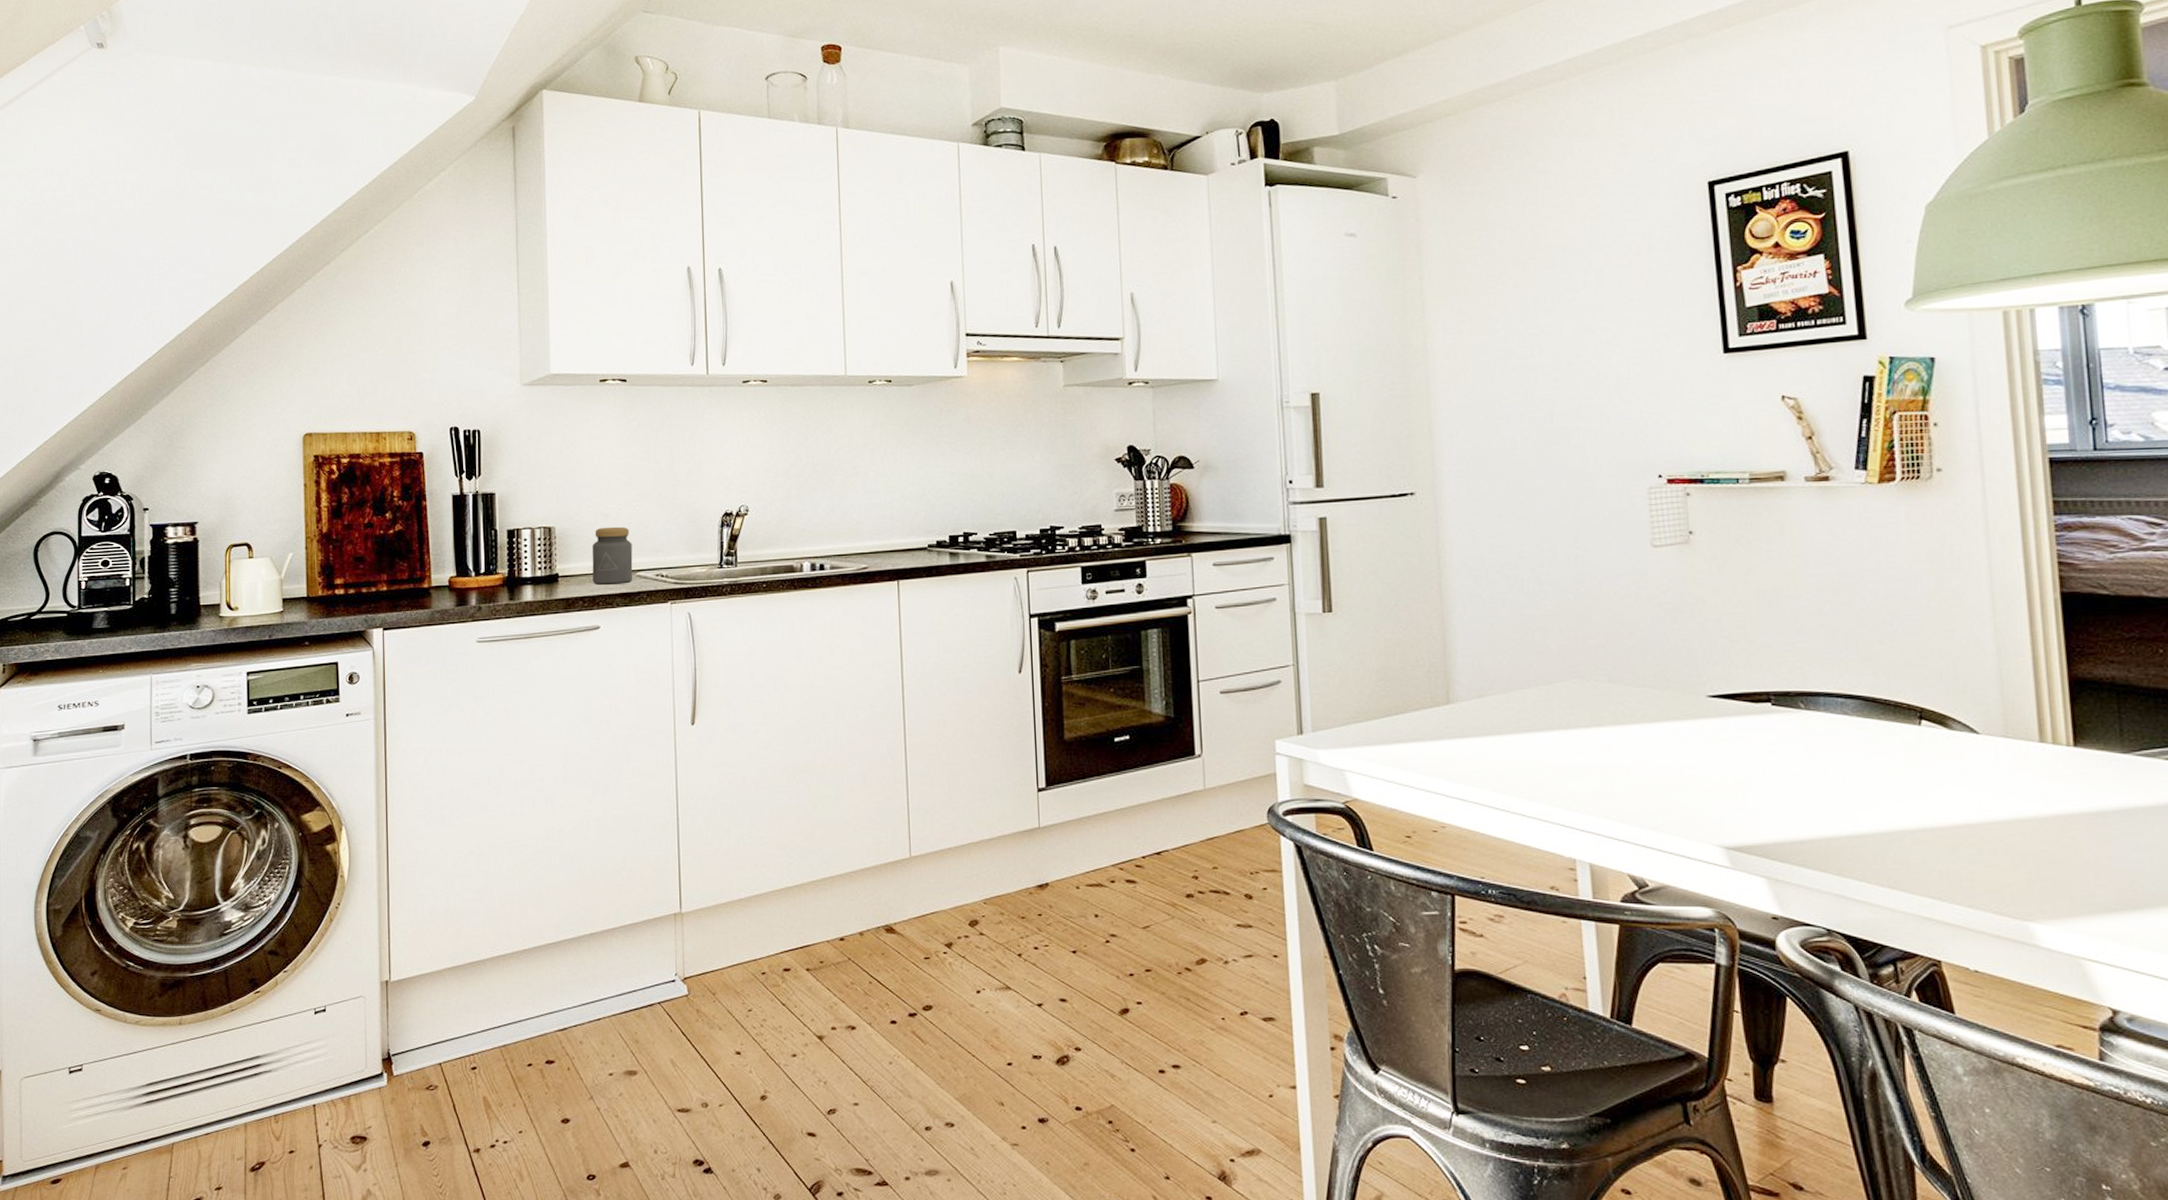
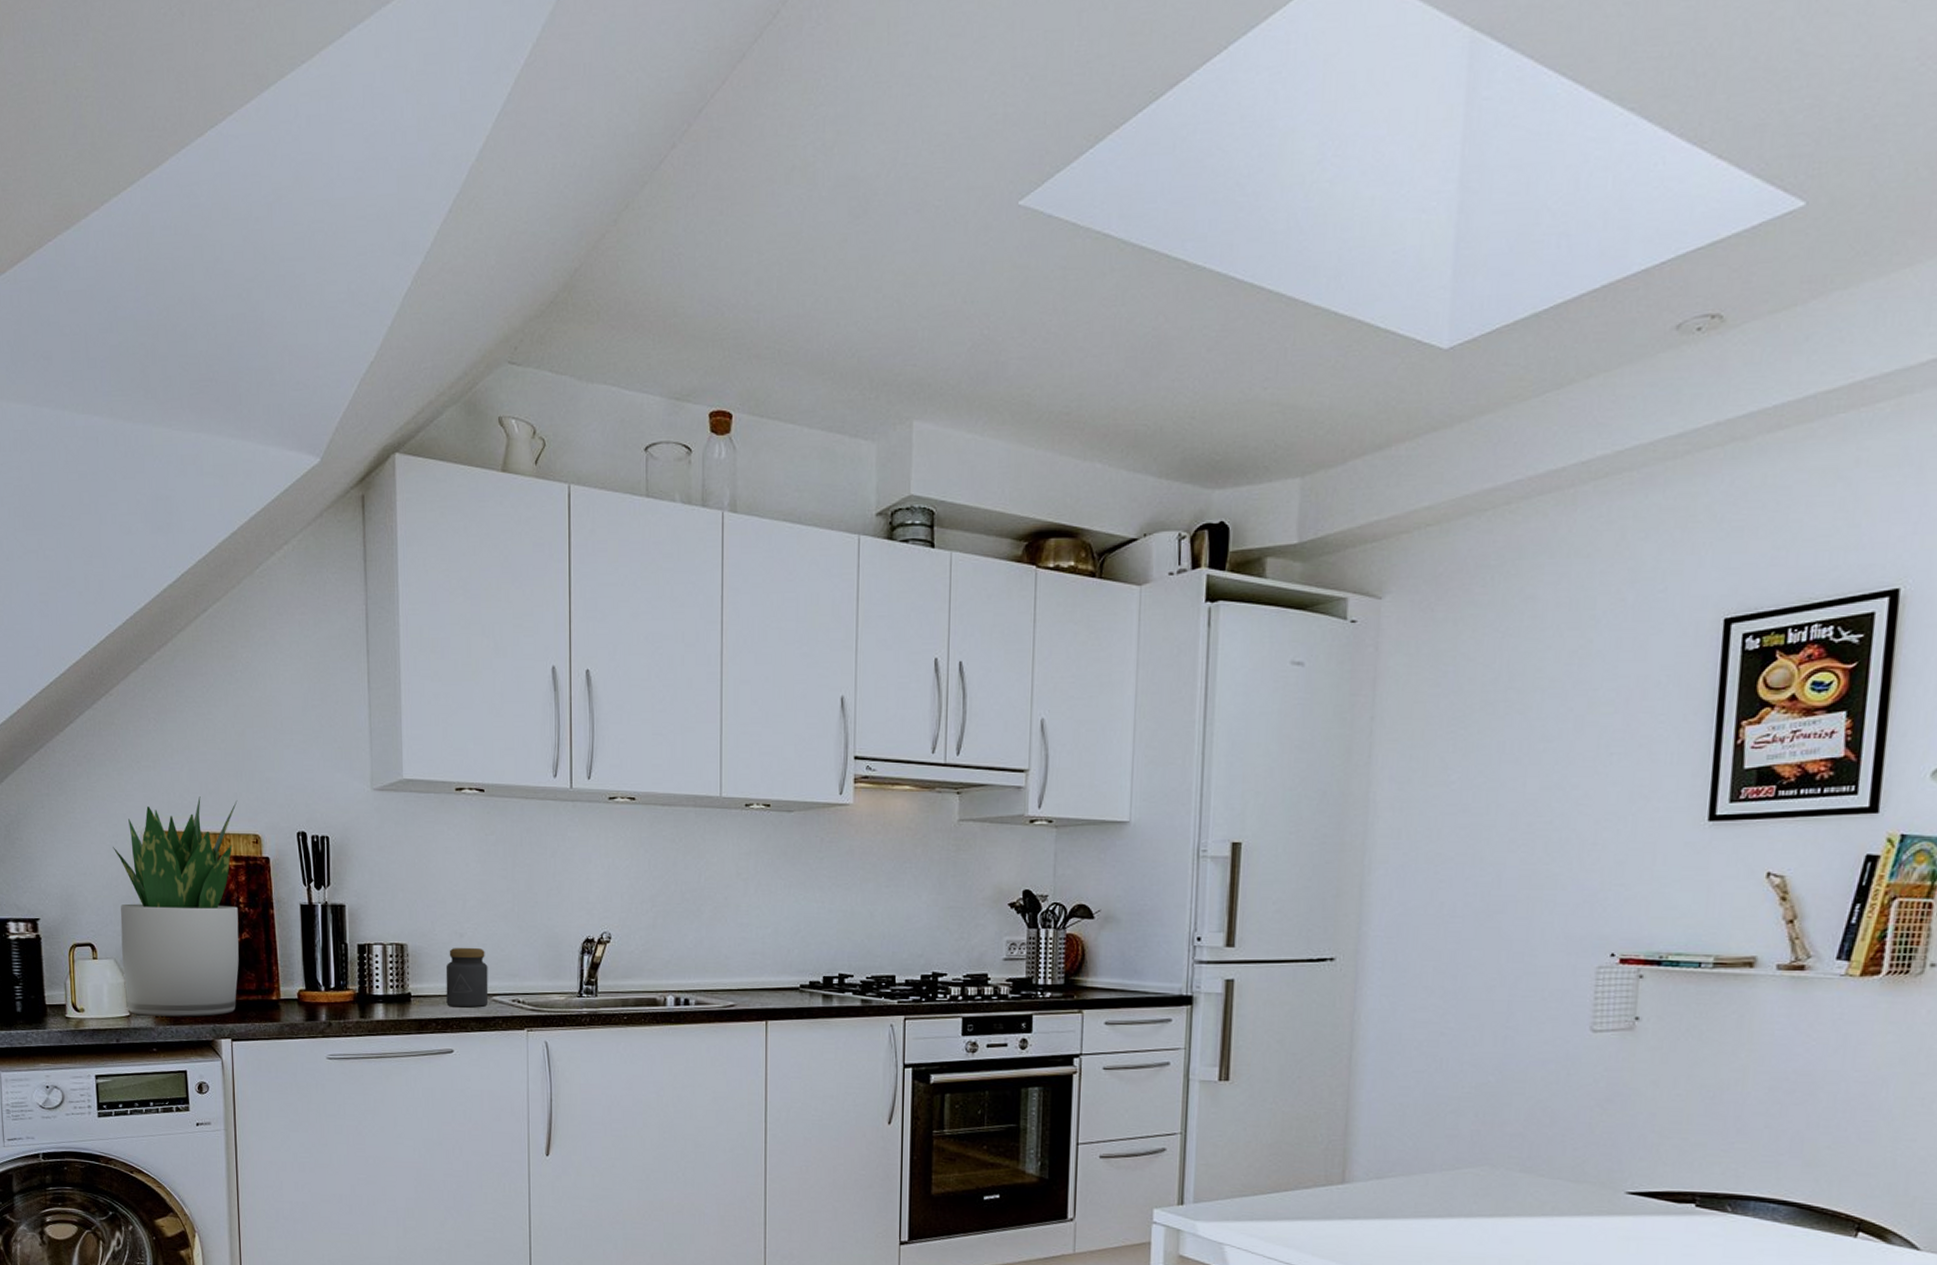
planter: none [272,399,394,611] -> present [113,796,239,1017]

